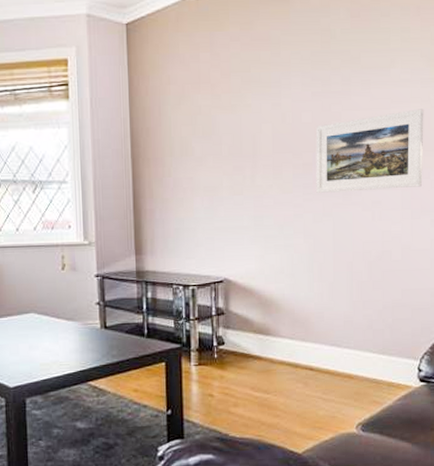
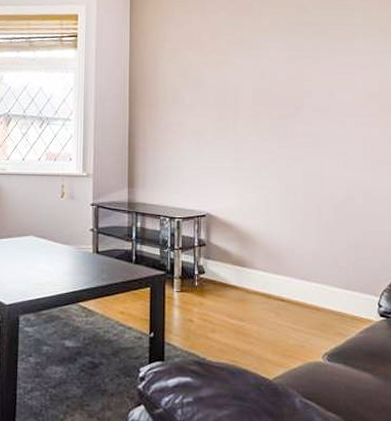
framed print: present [316,109,424,193] -> none [290,75,383,142]

